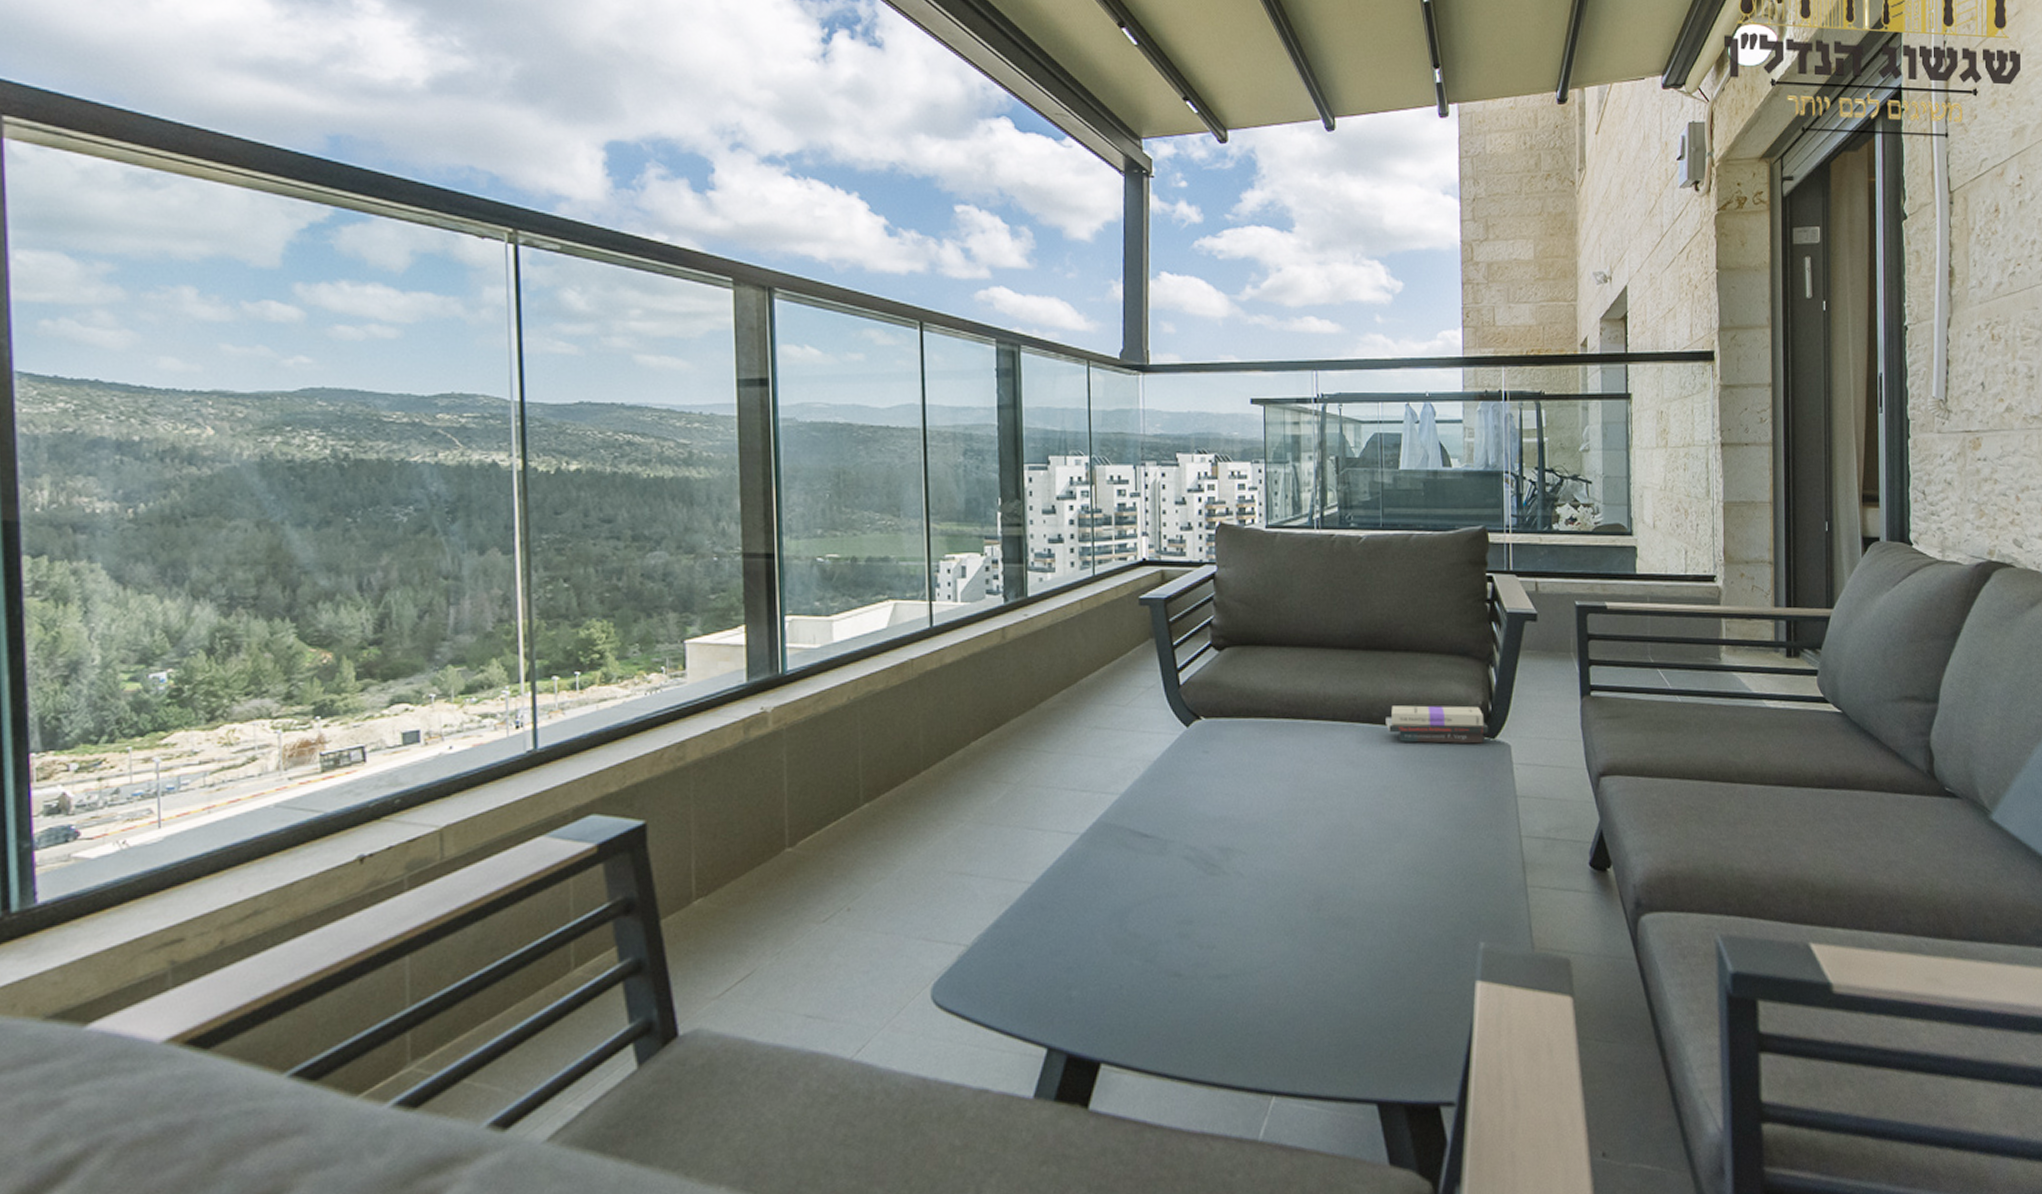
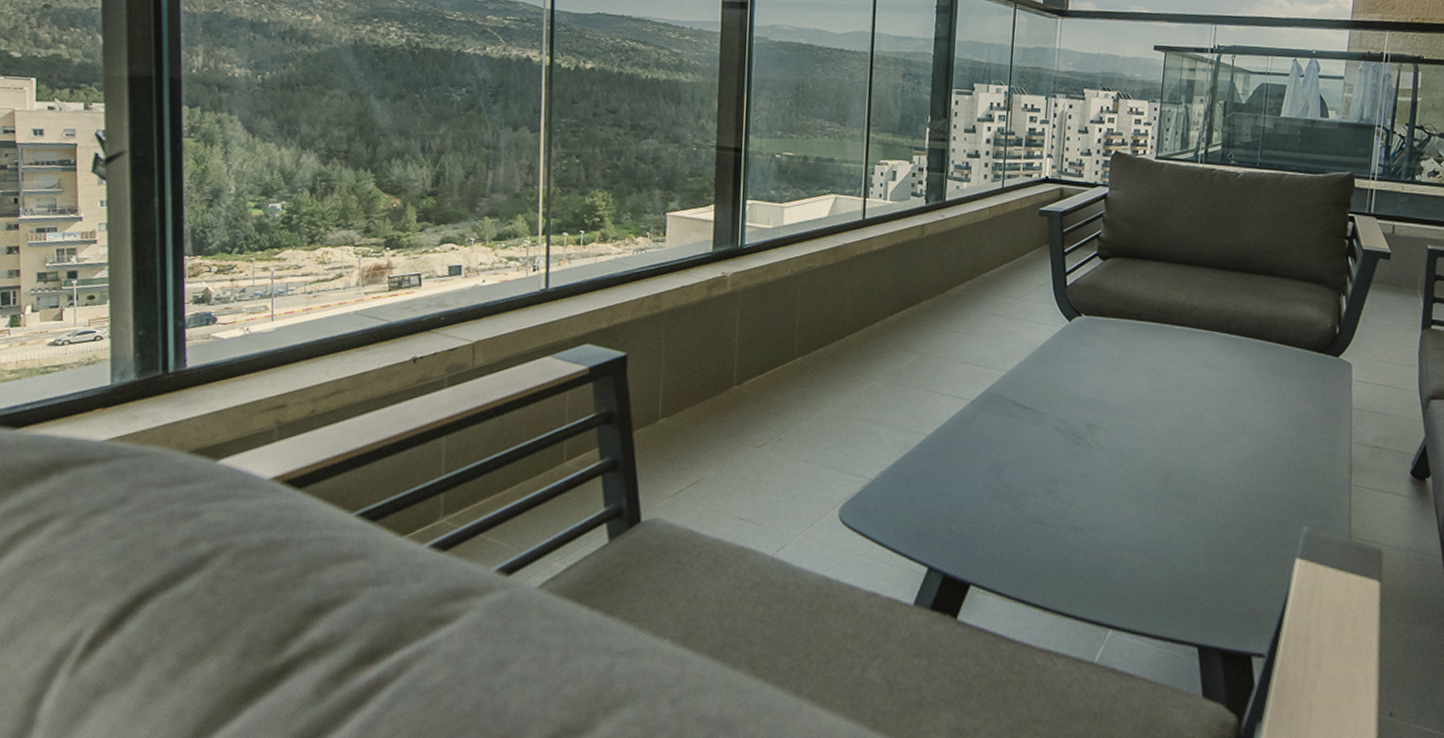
books: present [1386,705,1489,744] -> none [1242,321,1334,361]

